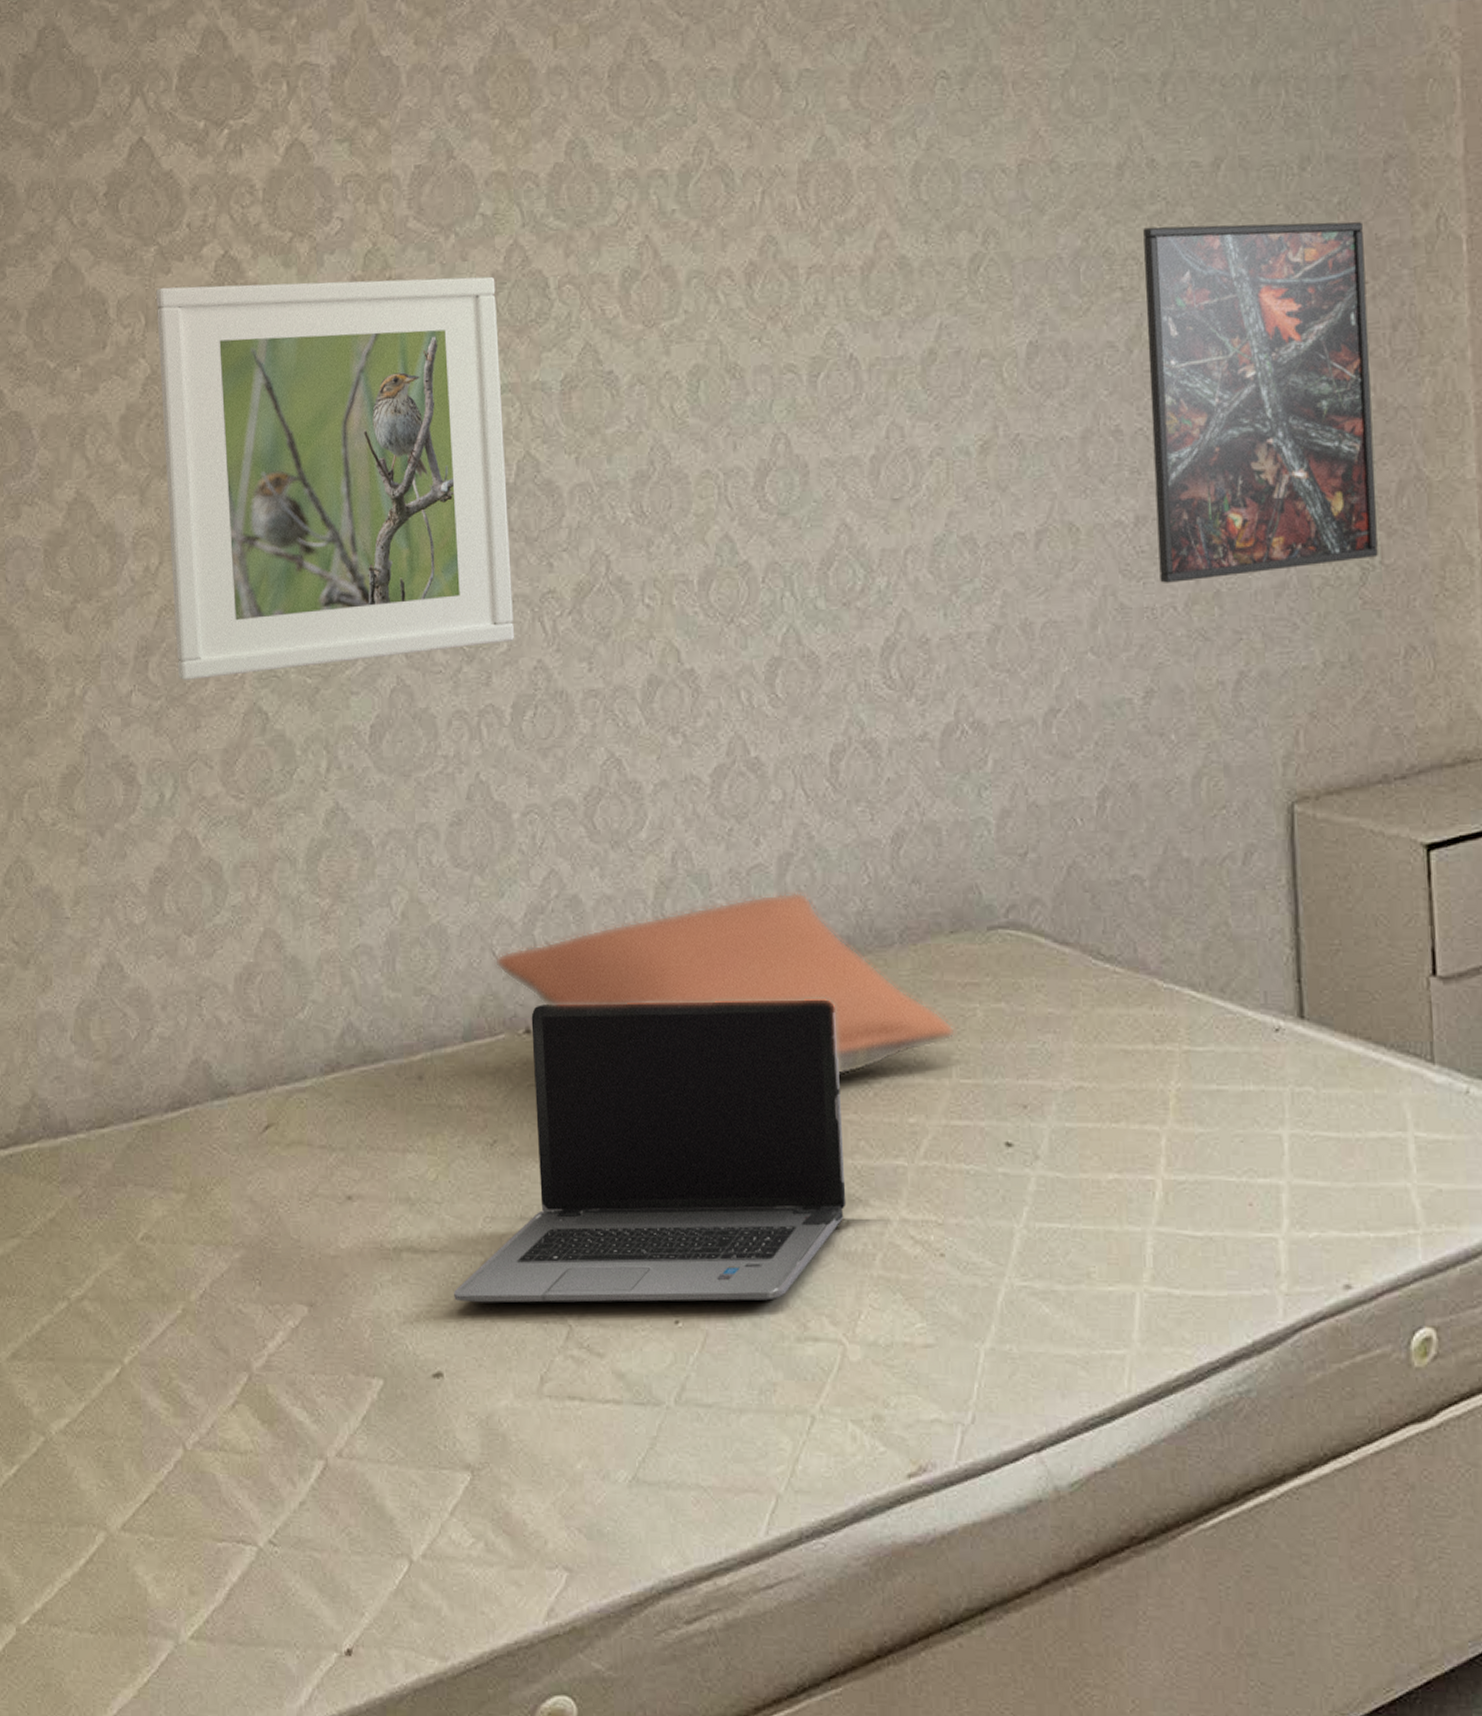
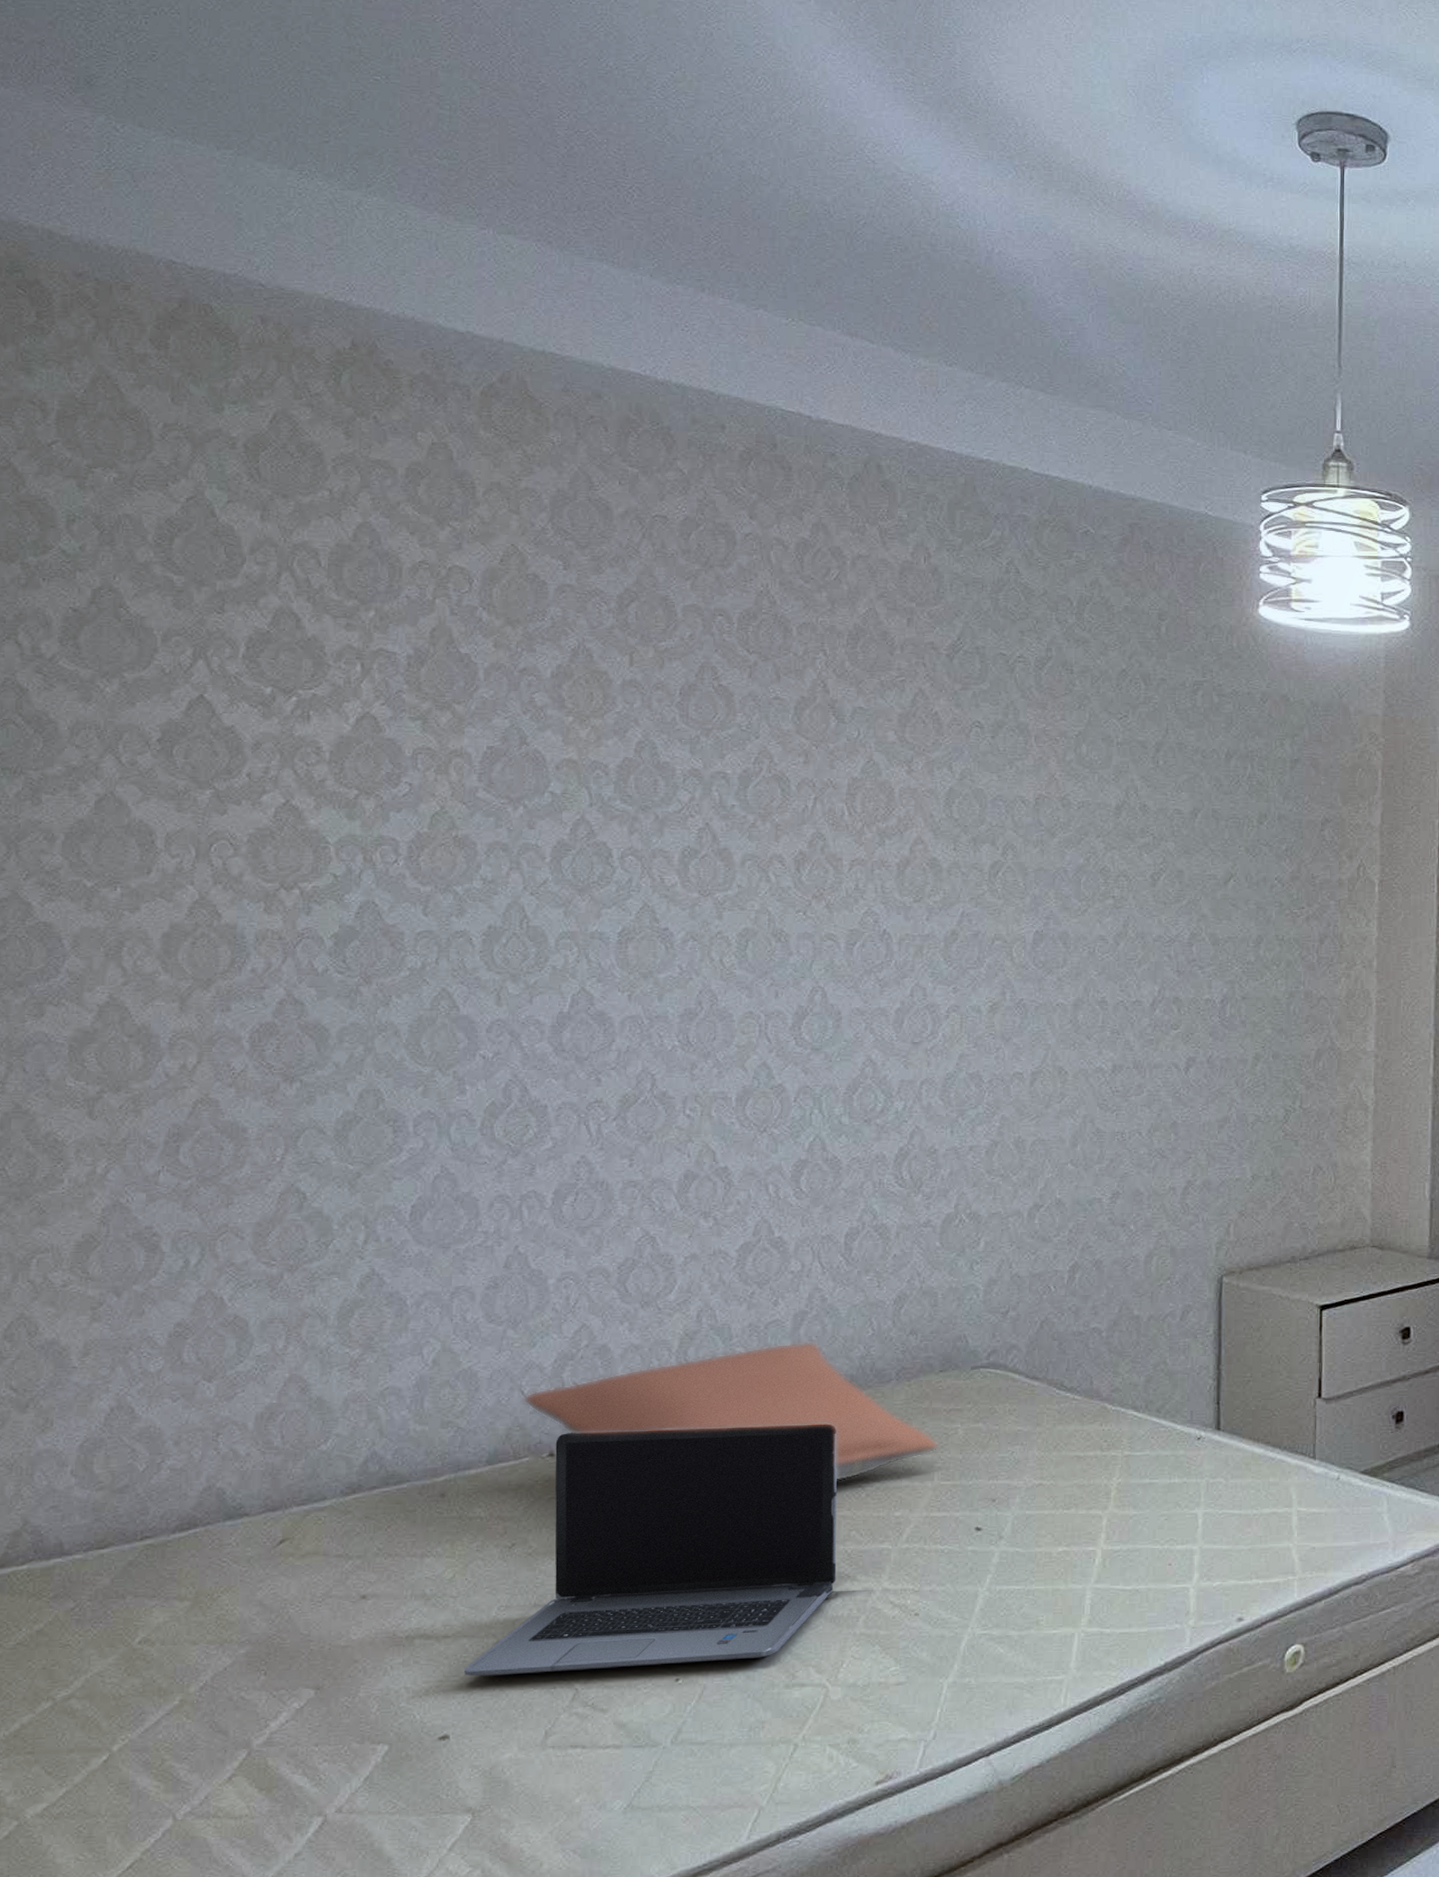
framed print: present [156,276,514,680] -> none [209,826,561,1163]
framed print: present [1143,221,1378,583] -> none [1130,854,1303,1115]

